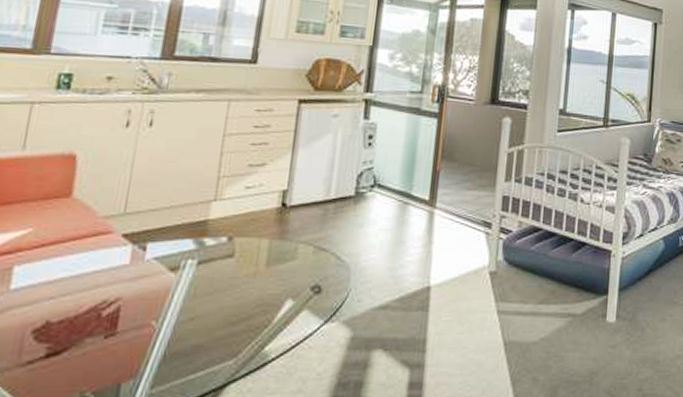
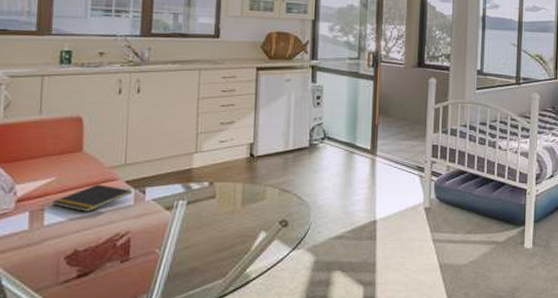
notepad: none [24,238,131,274] -> present [52,184,133,213]

